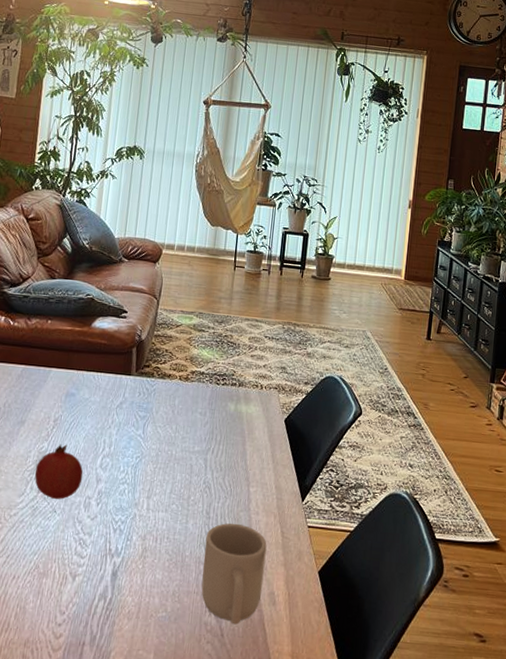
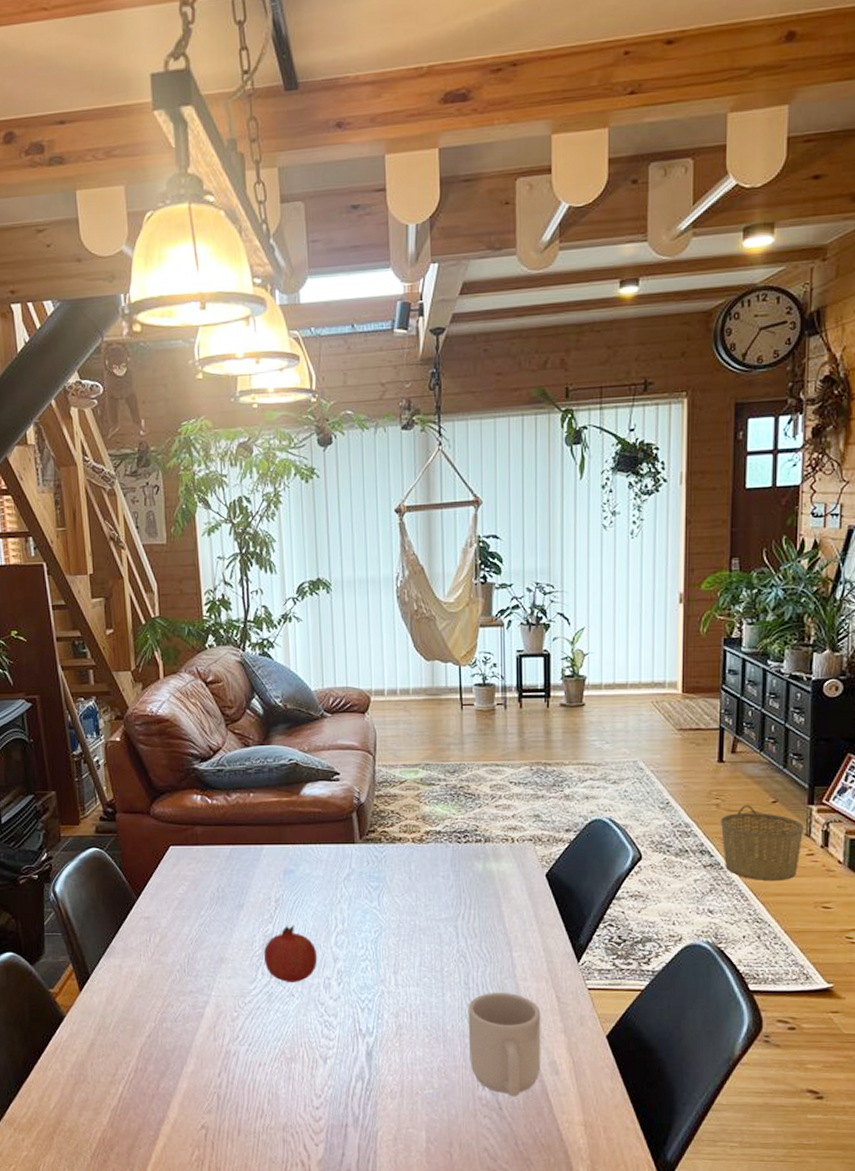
basket: none [424,377,487,445] -> present [720,804,805,880]

